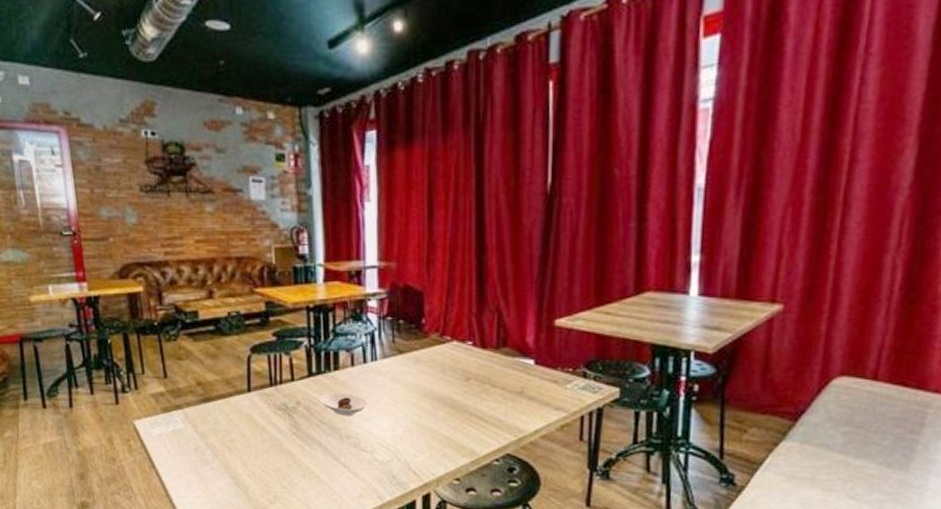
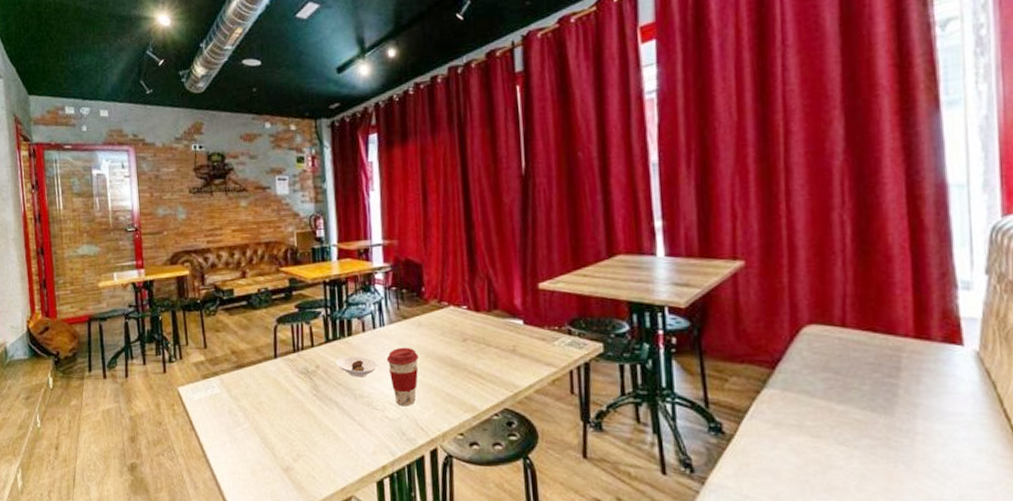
coffee cup: none [378,384,414,449] -> present [386,347,419,406]

